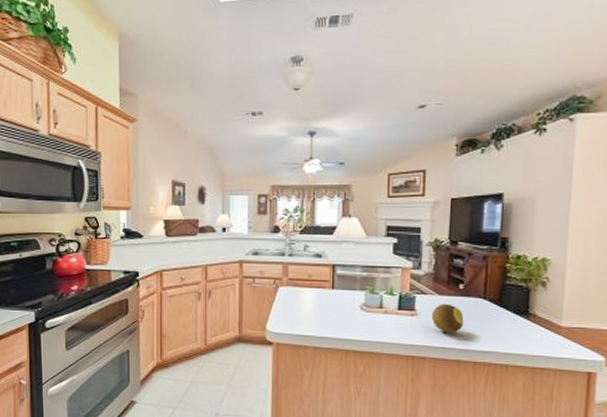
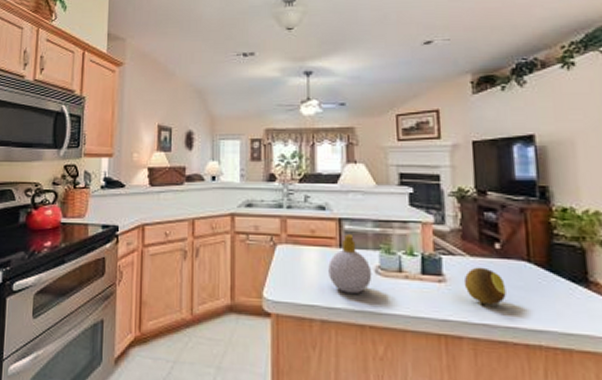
soap bottle: none [322,278,358,325] -> present [328,234,372,293]

